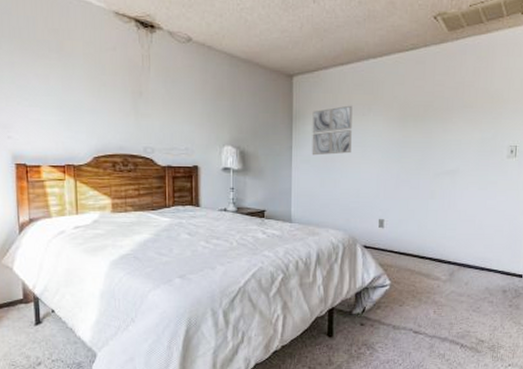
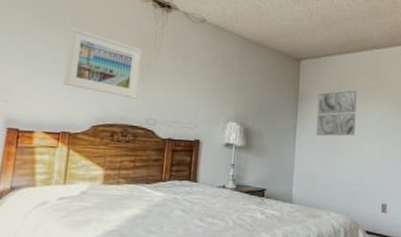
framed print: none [56,56,132,128] -> present [63,27,142,99]

